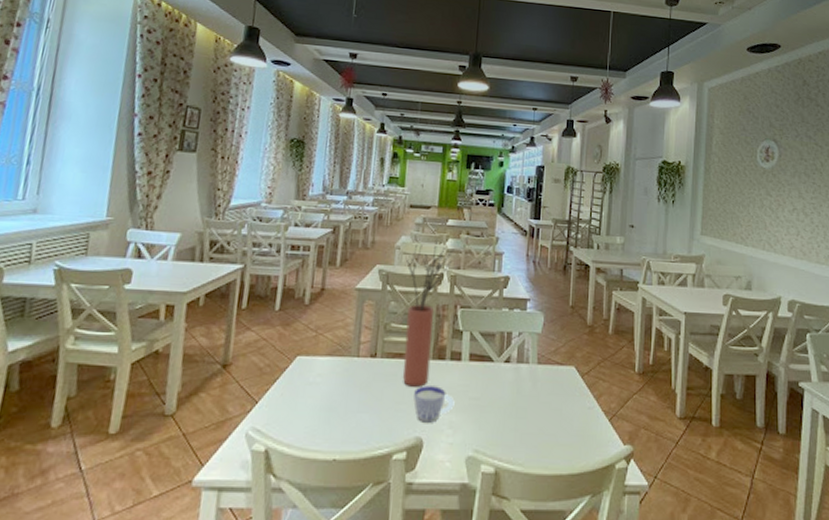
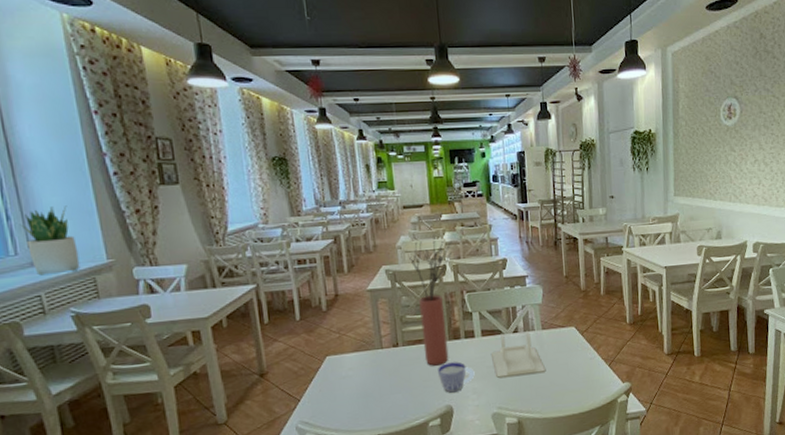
planter: none [35,157,84,225] -> present [21,206,80,276]
napkin holder: none [476,360,536,415] -> present [491,330,546,378]

